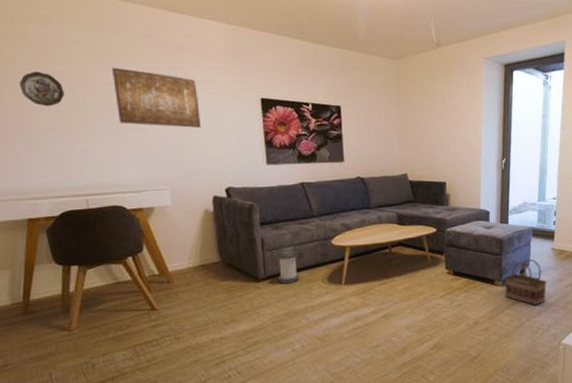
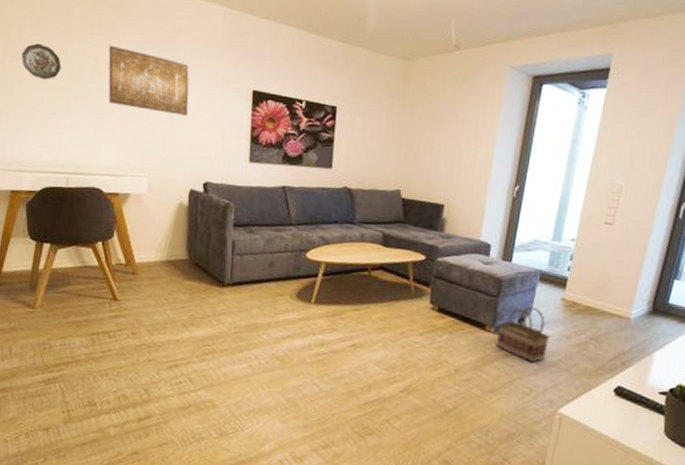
lantern: present [276,242,300,284] -> none [244,249,270,294]

